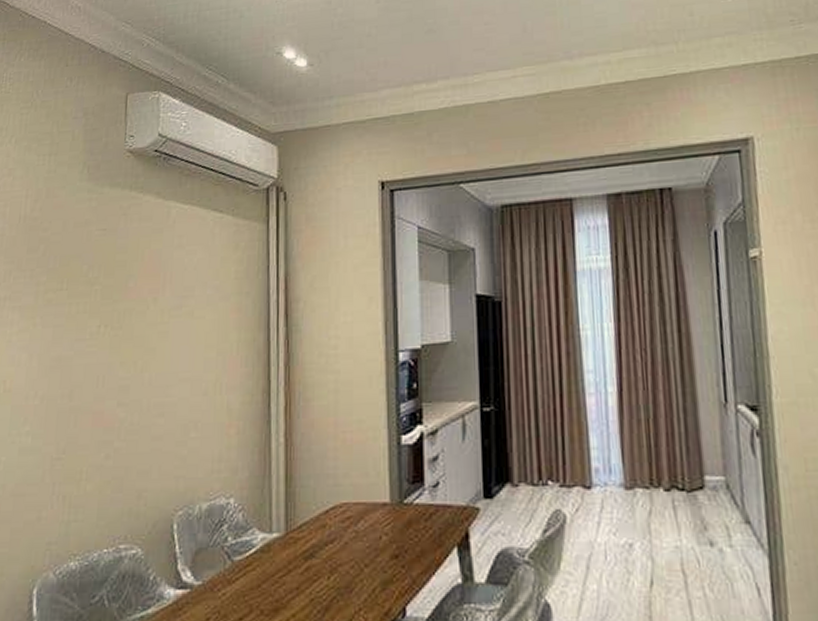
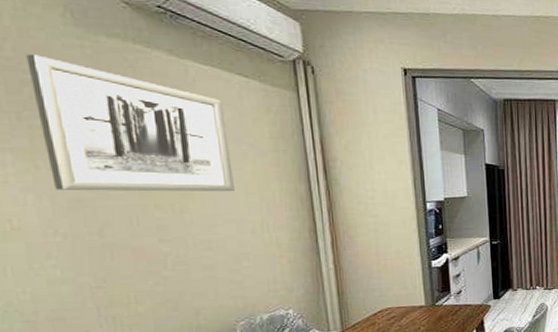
wall art: none [44,212,196,349] -> present [26,54,235,192]

